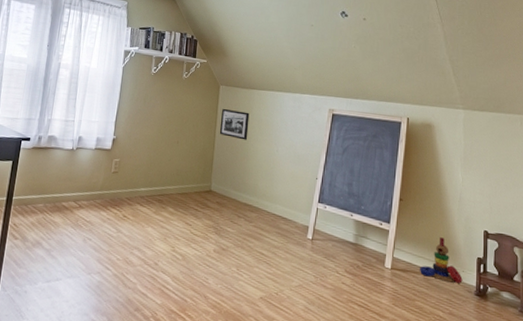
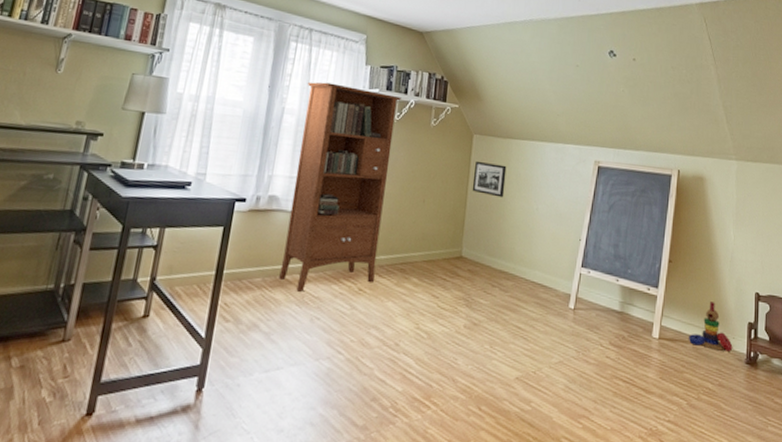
bookcase: none [57,41,158,217] -> present [279,82,402,292]

